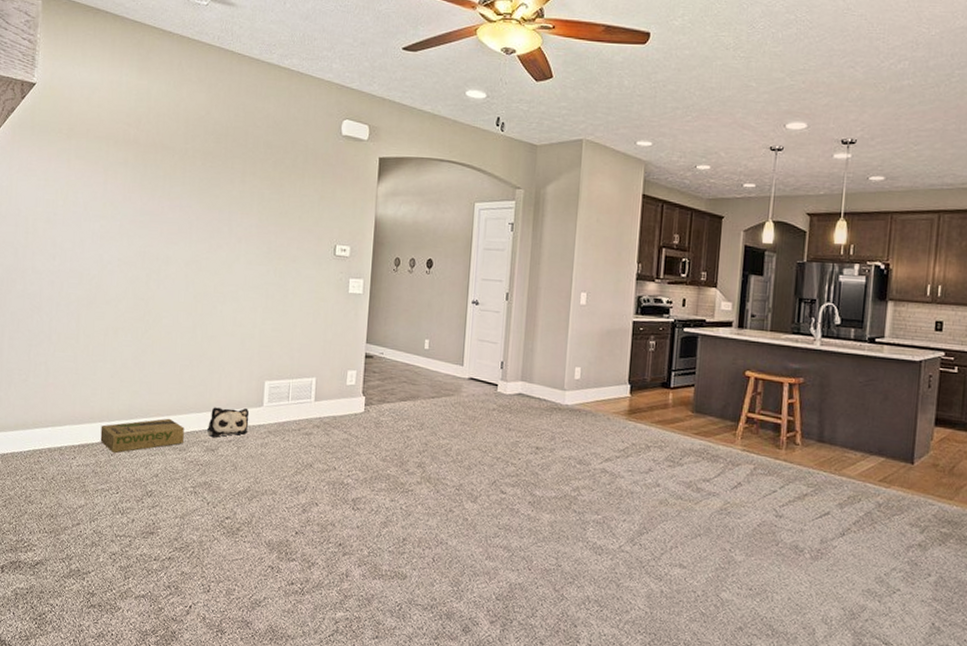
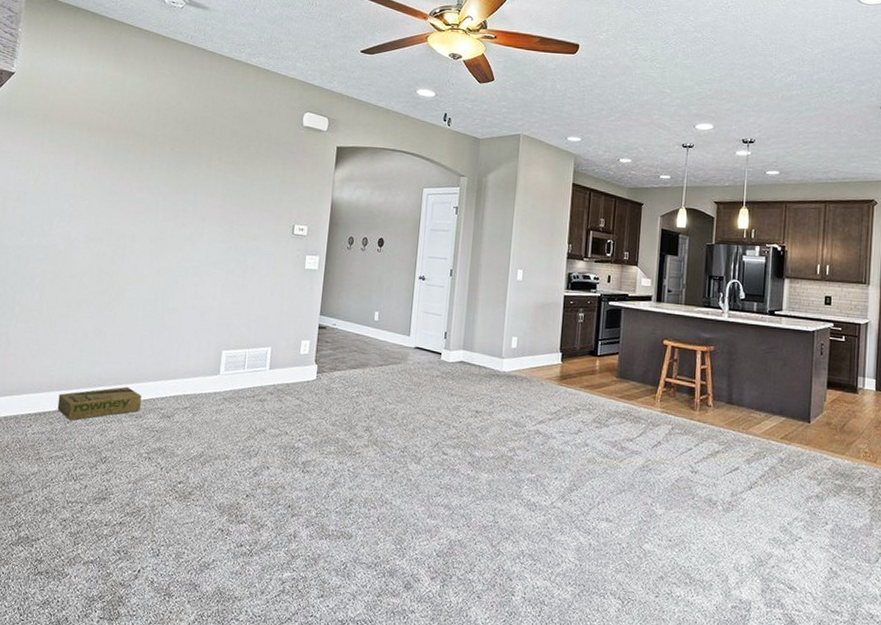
plush toy: present [206,407,250,437] -> none [163,375,206,405]

